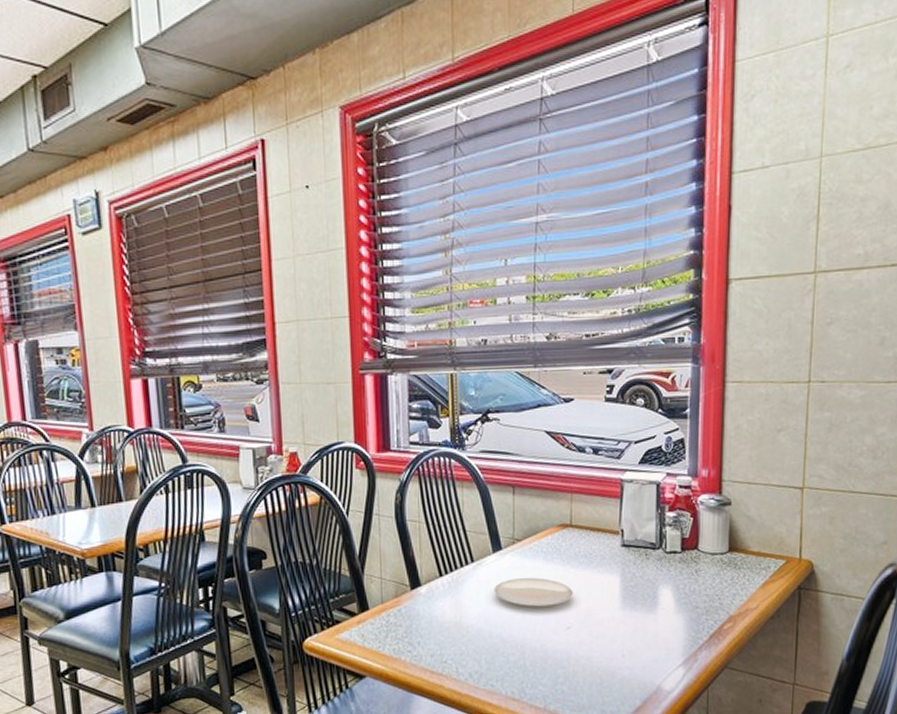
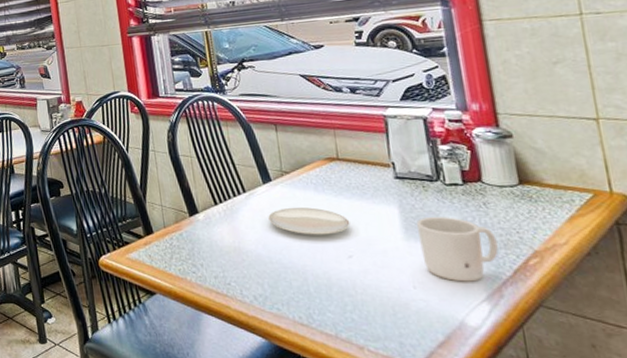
mug: none [633,584,701,649] -> present [416,216,498,282]

